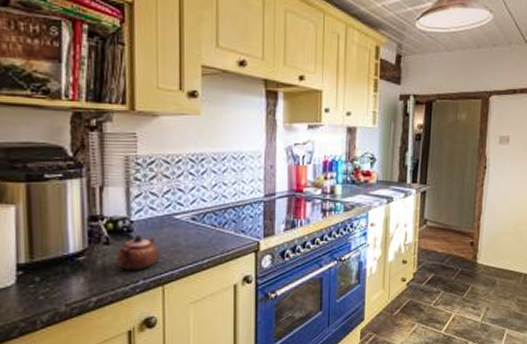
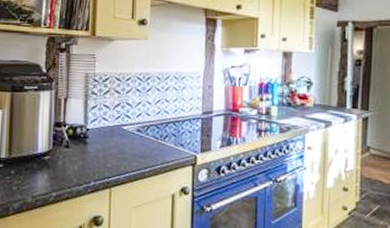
teapot: present [117,234,158,271] -> none [74,140,108,173]

